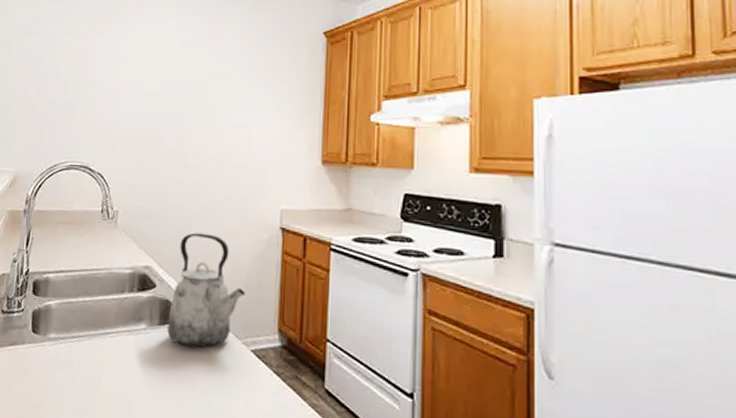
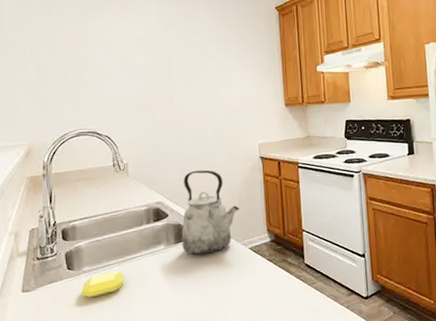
soap bar: none [41,345,93,375] -> present [80,271,124,298]

